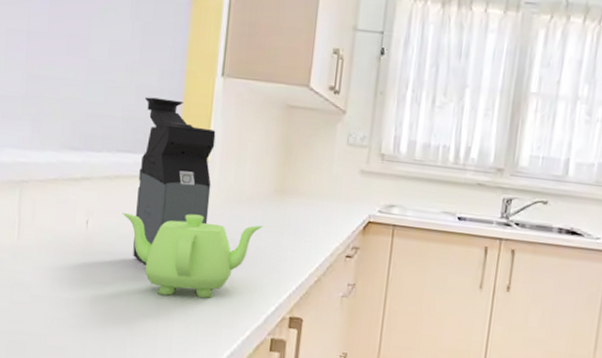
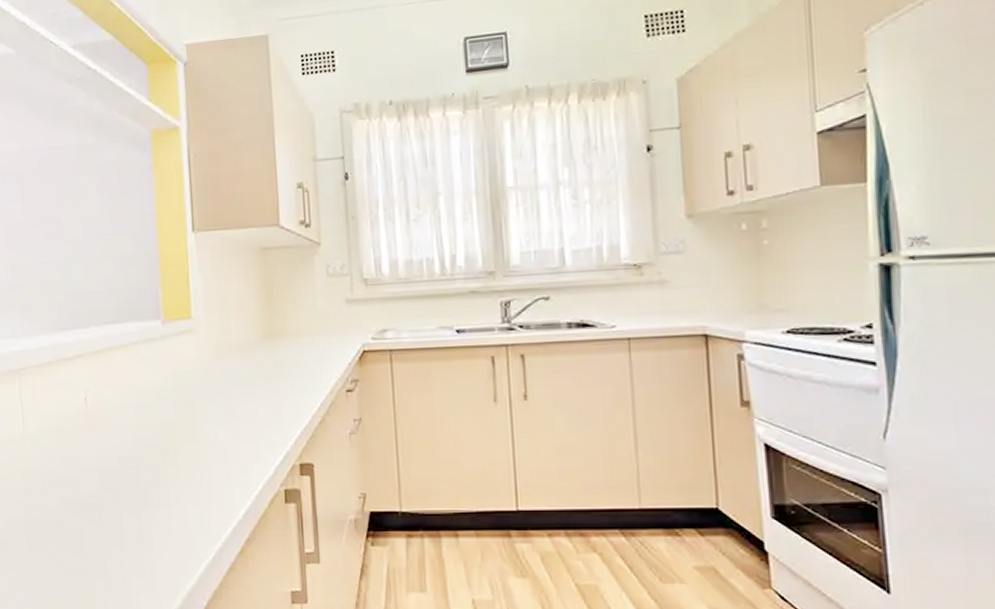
teapot: present [122,212,264,298] -> none [117,373,258,461]
coffee maker: present [133,96,216,264] -> none [122,263,202,432]

